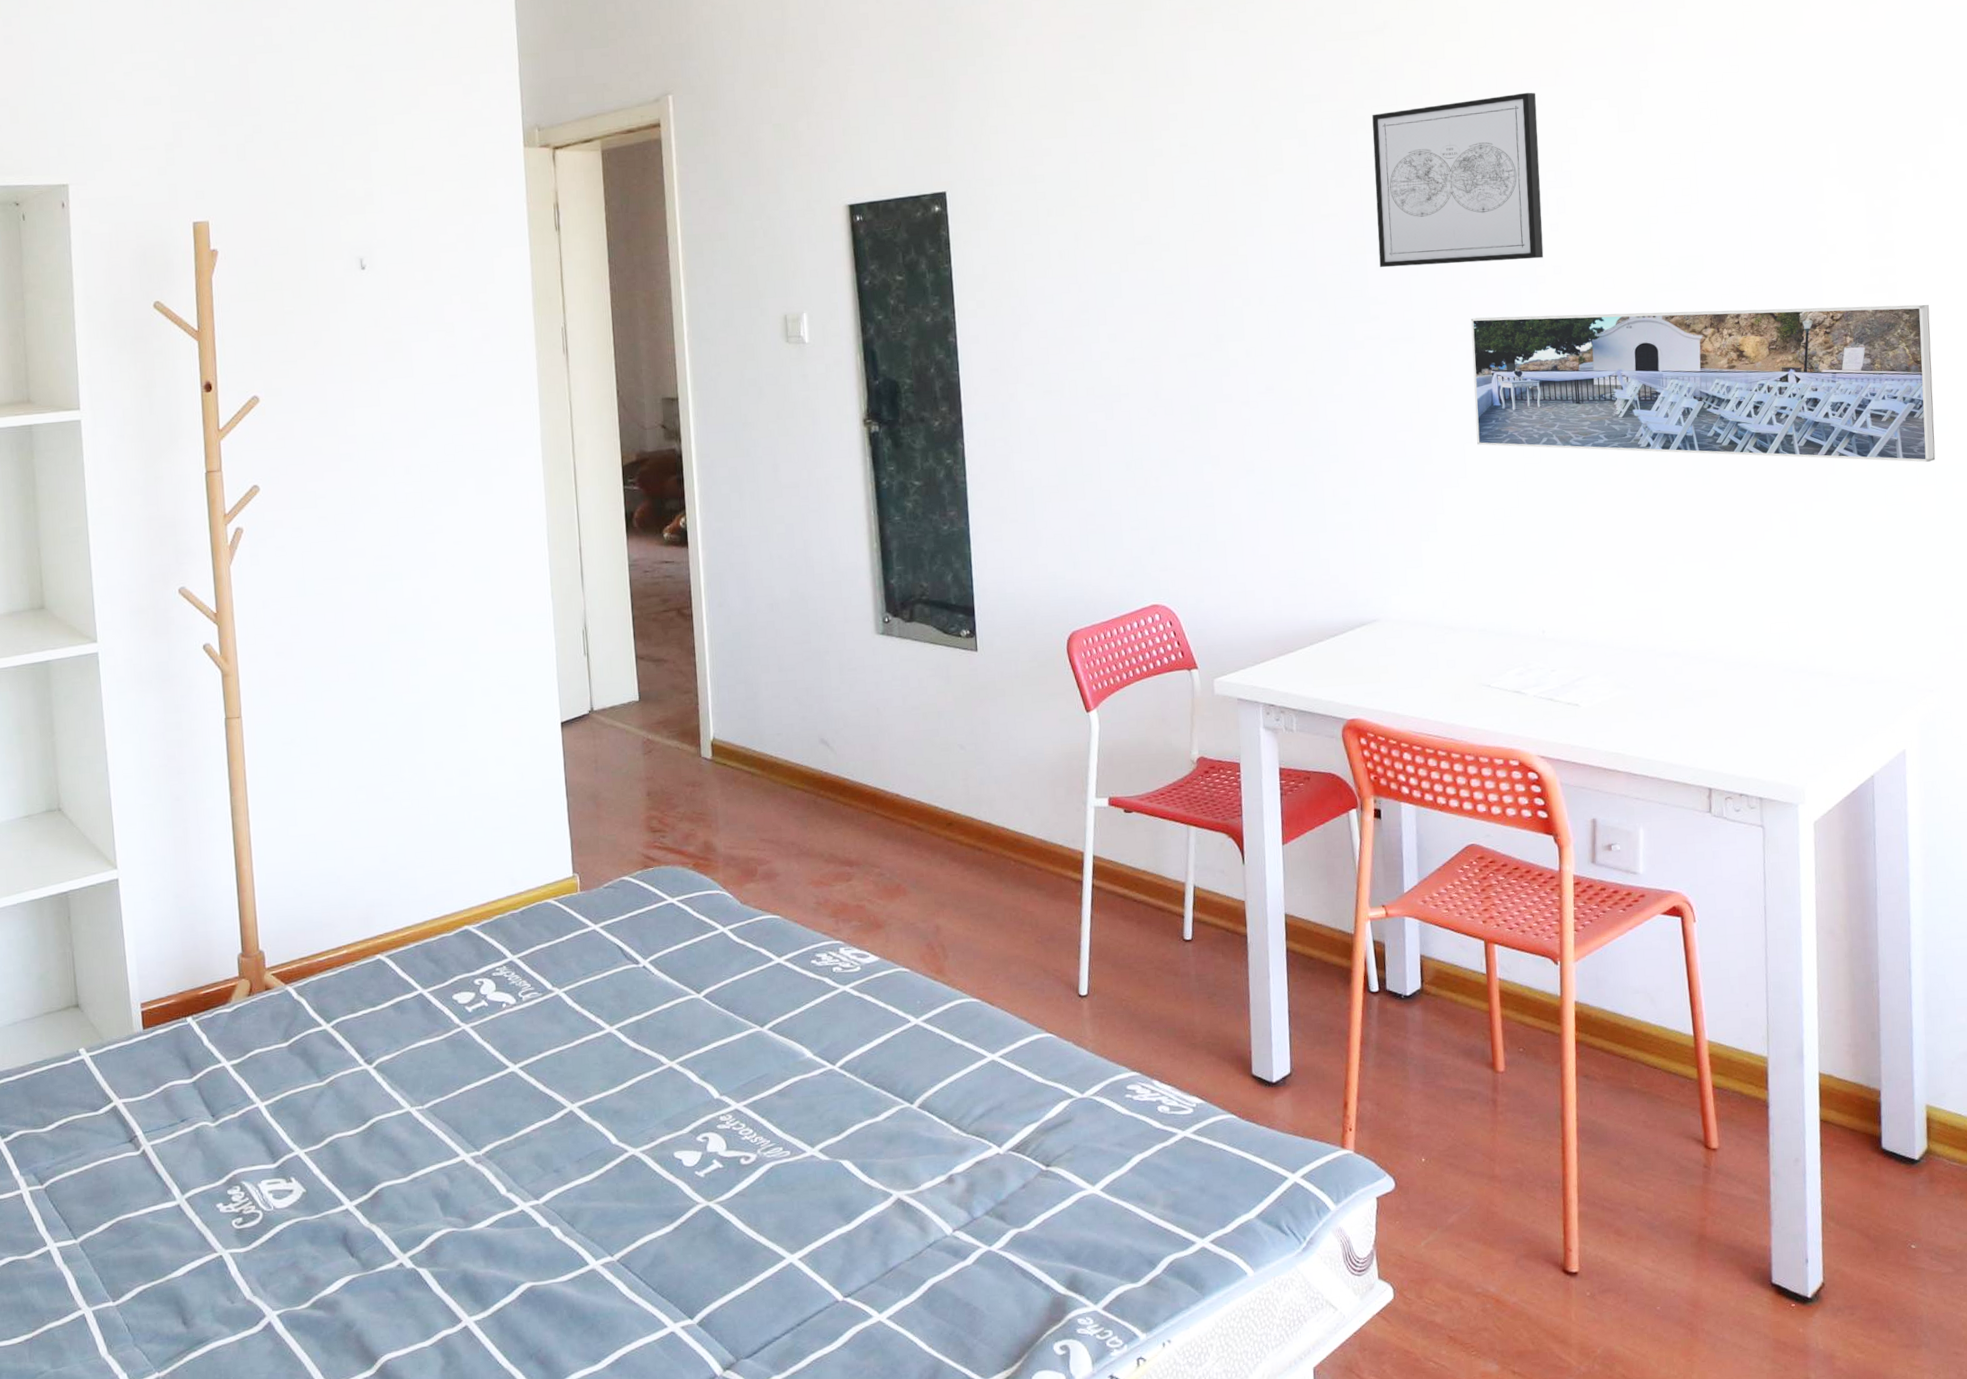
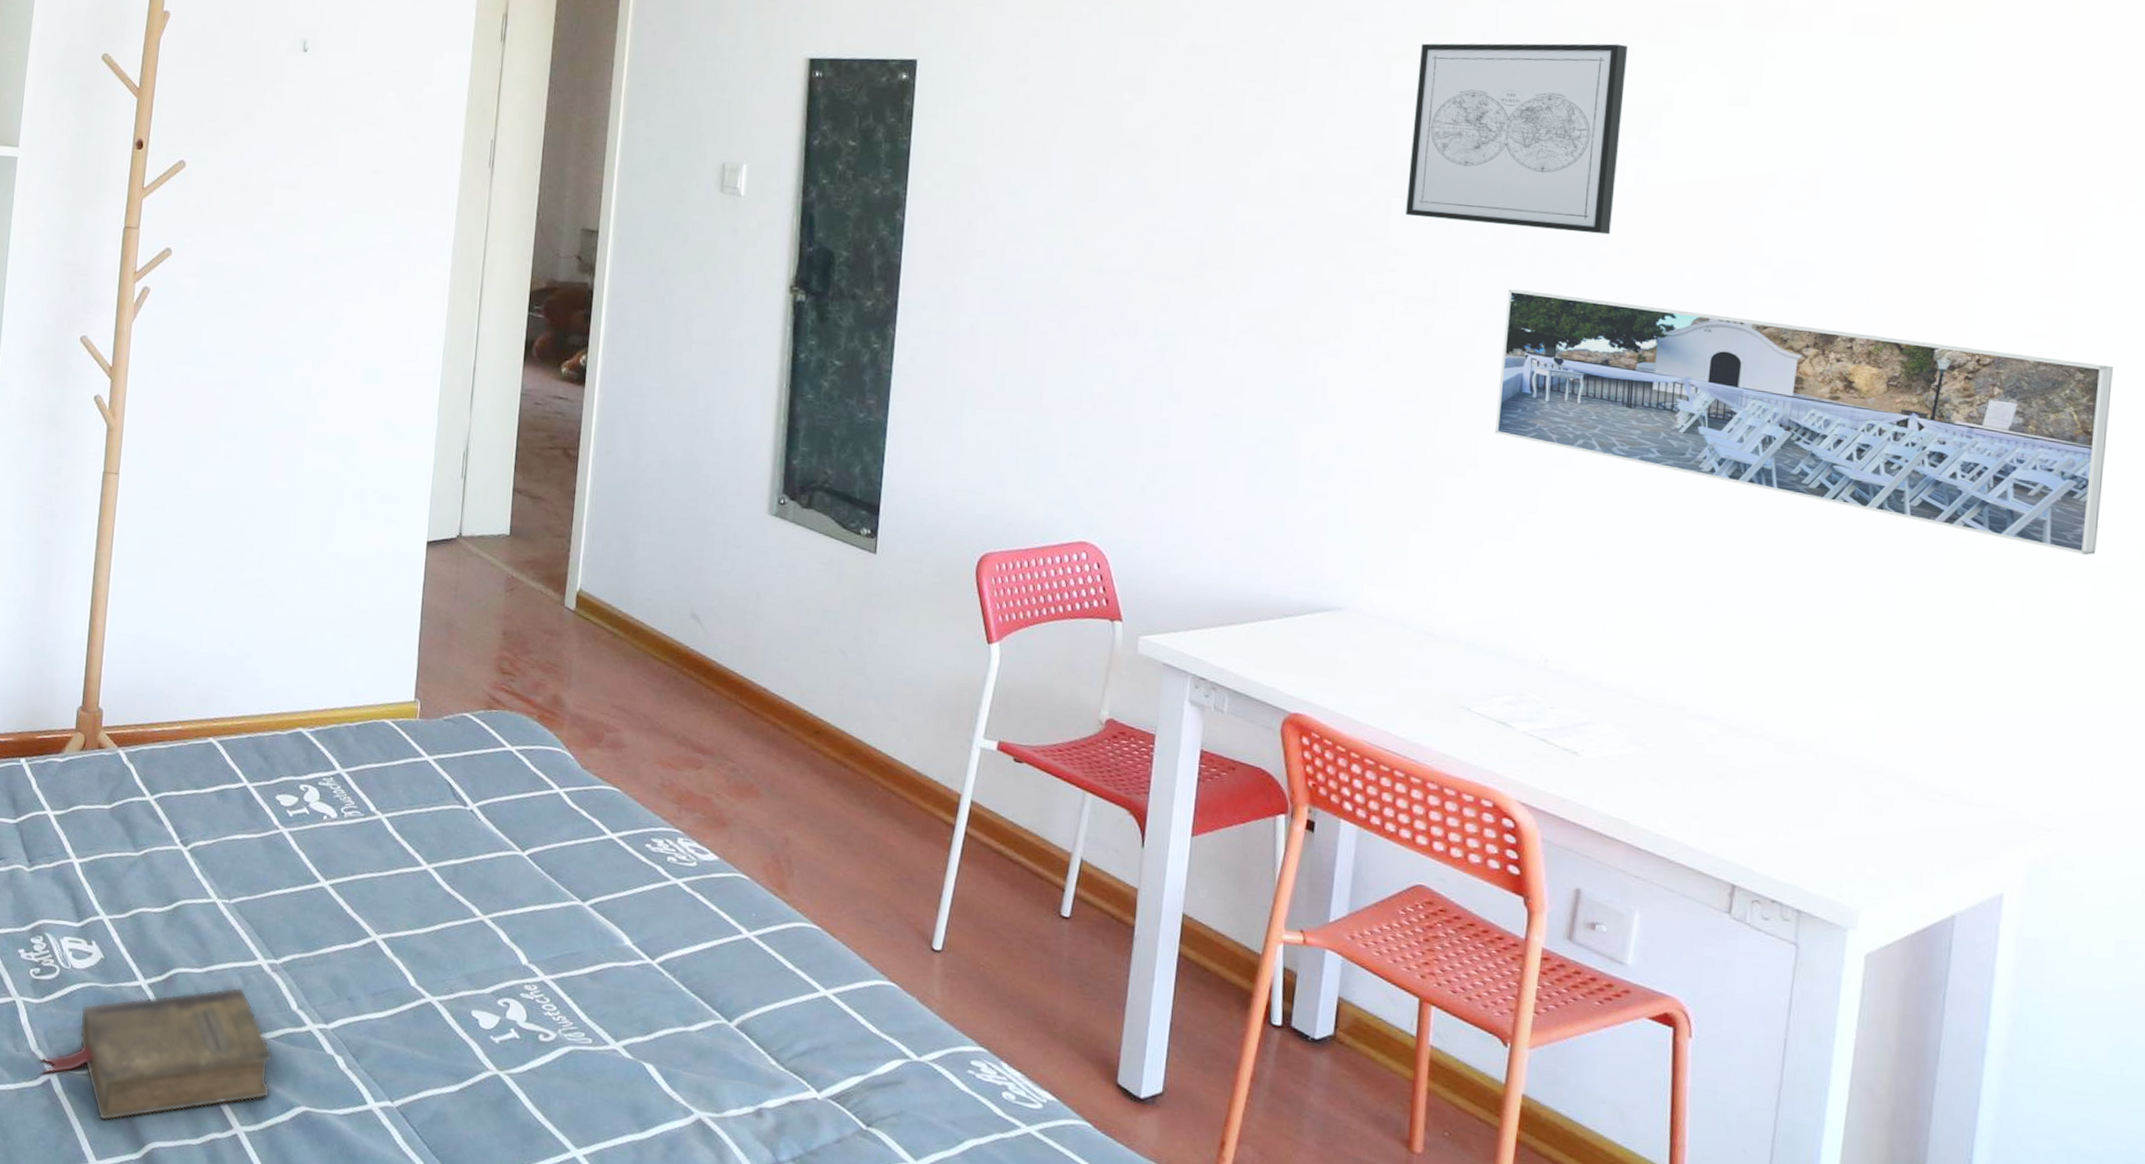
book: none [255,1186,494,1348] -> present [38,986,274,1121]

